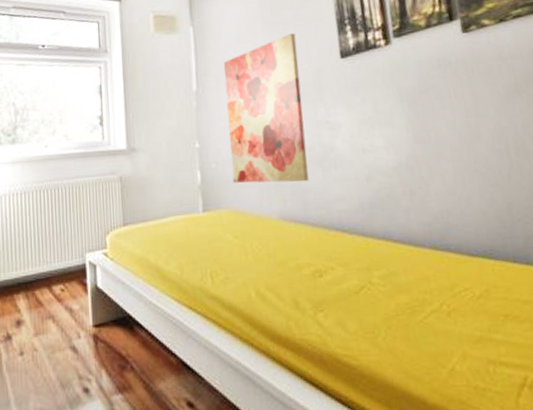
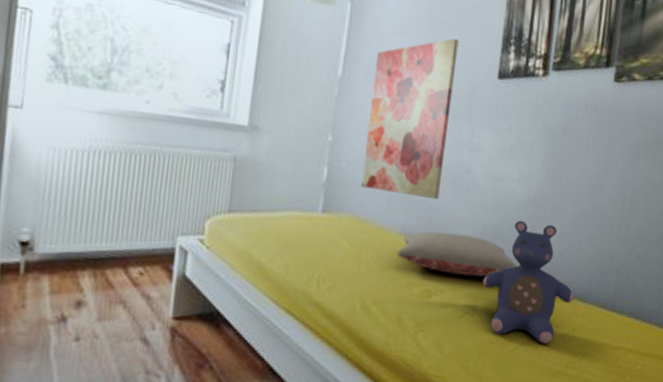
pillow: none [279,210,407,251] -> present [397,231,519,277]
teddy bear: none [372,185,479,309] -> present [482,220,575,344]

